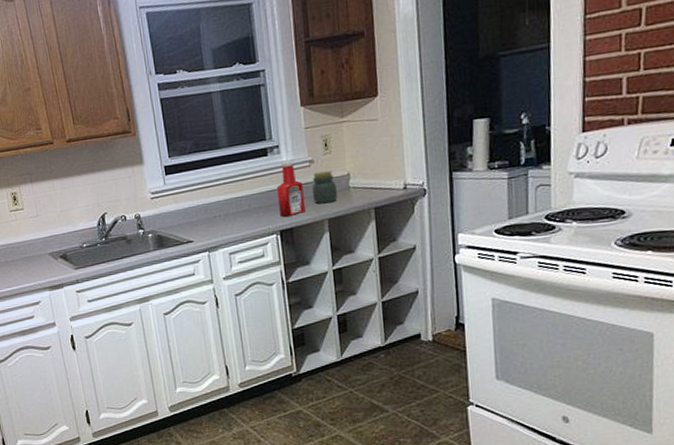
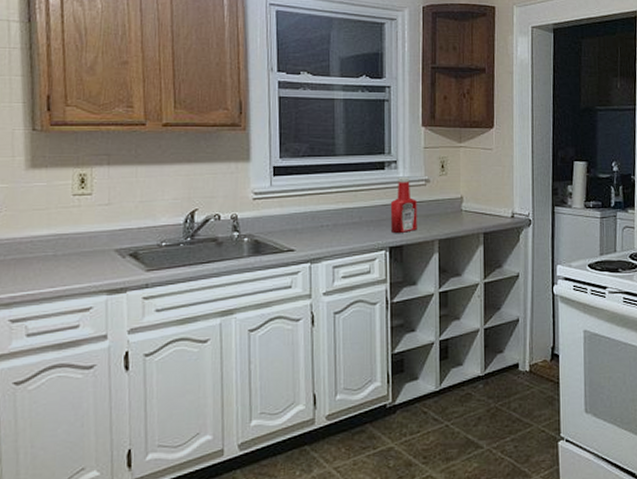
jar: present [311,170,338,204] -> none [425,192,450,224]

